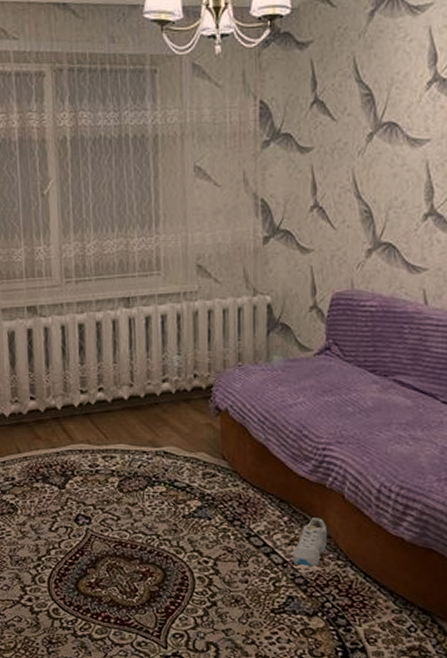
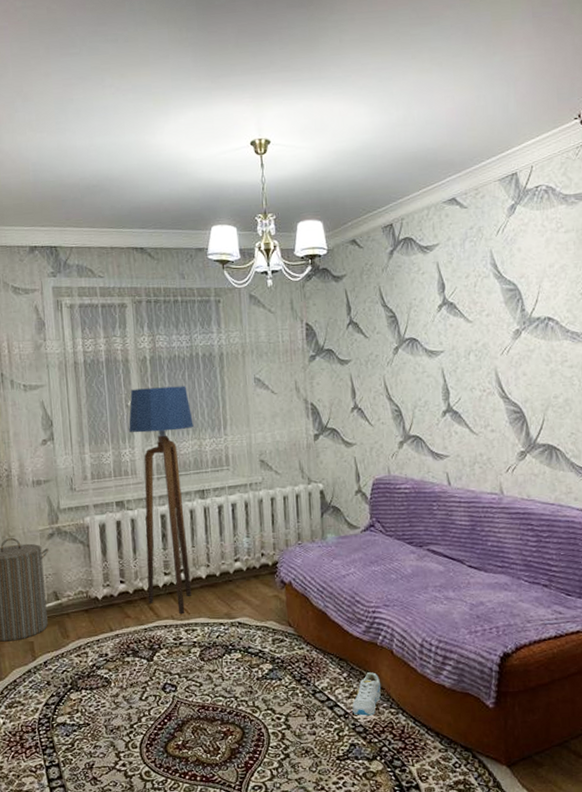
floor lamp: none [44,173,120,438] -> present [129,386,194,614]

